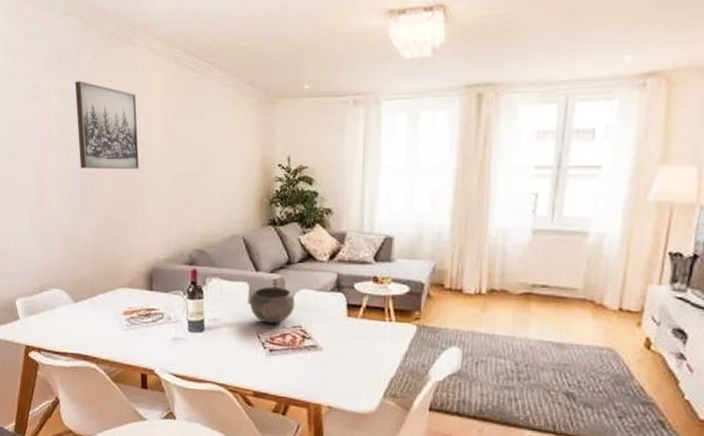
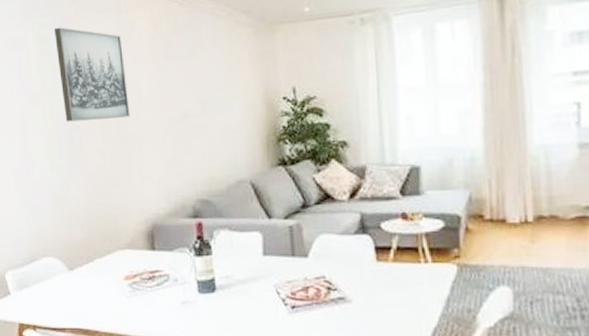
bowl: present [249,286,295,324] -> none [264,234,316,277]

